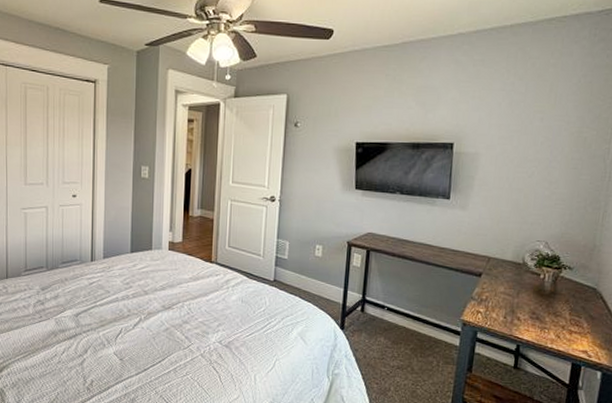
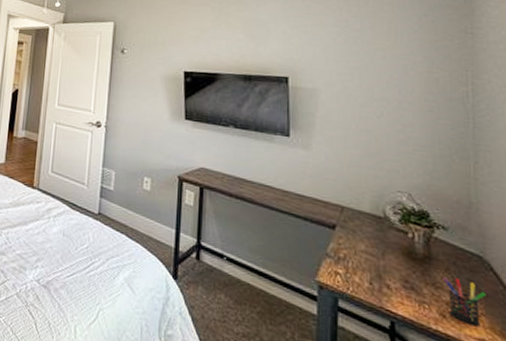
pen holder: none [562,307,594,342] -> present [442,277,486,327]

